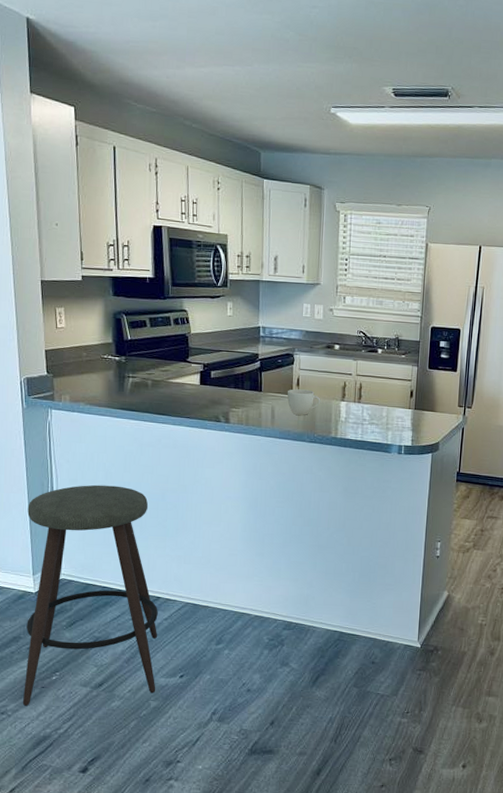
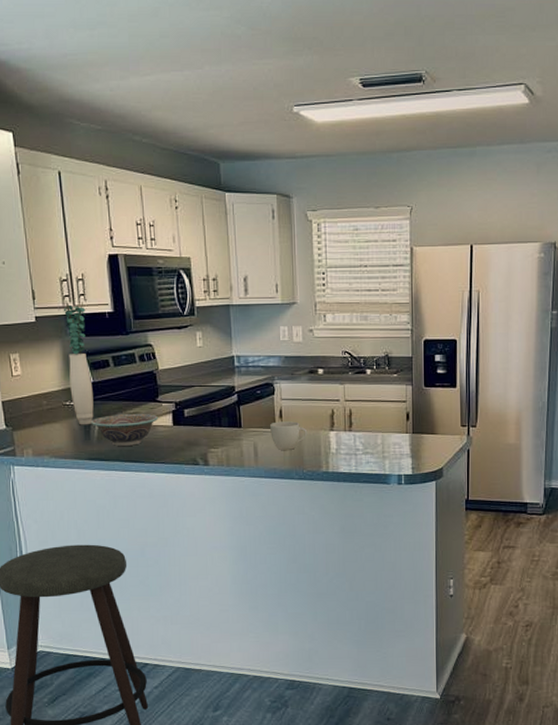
vase: none [108,264,130,378] -> present [63,301,94,425]
decorative bowl: none [125,370,187,400] -> present [90,413,158,446]

